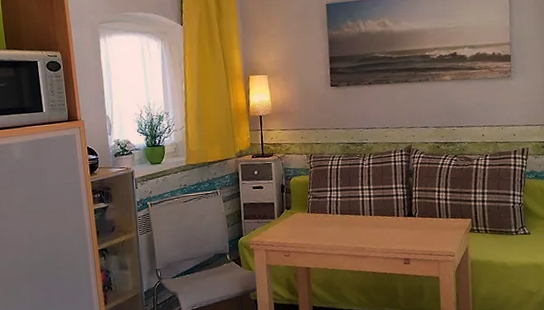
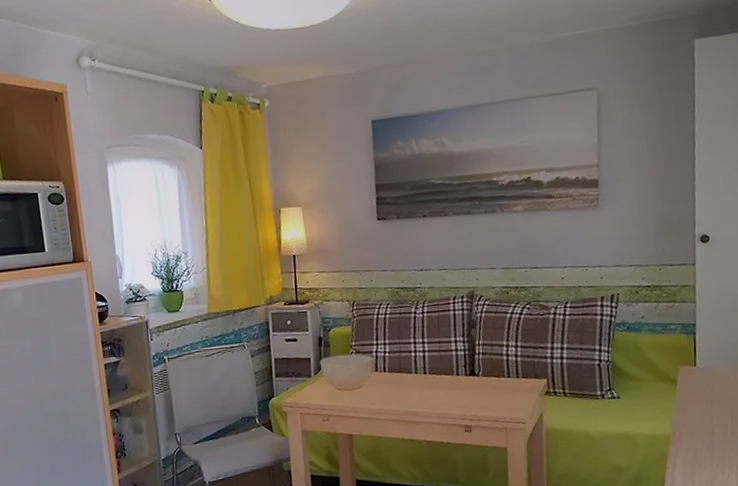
bowl: none [282,198,329,231] -> present [319,353,375,391]

